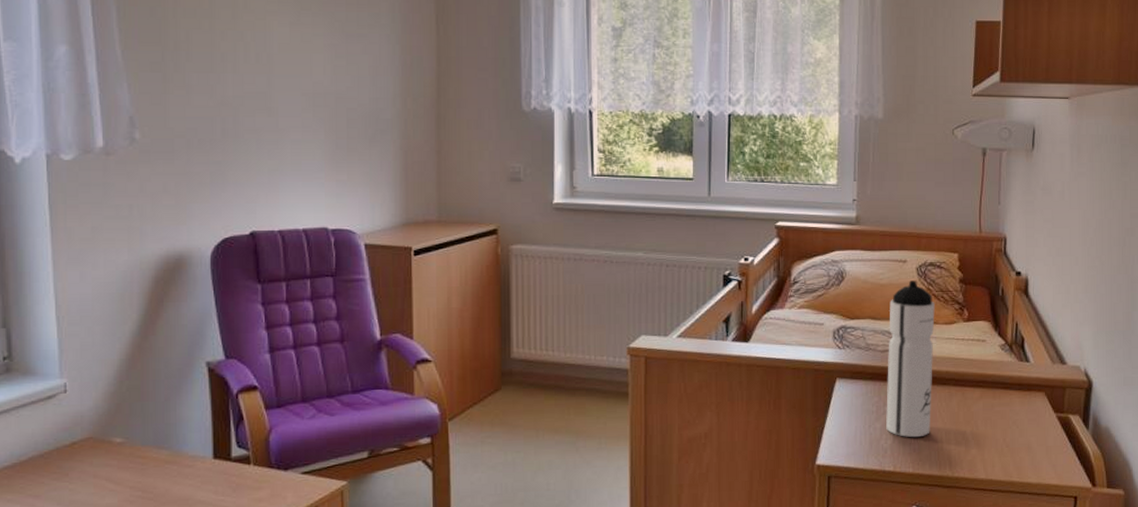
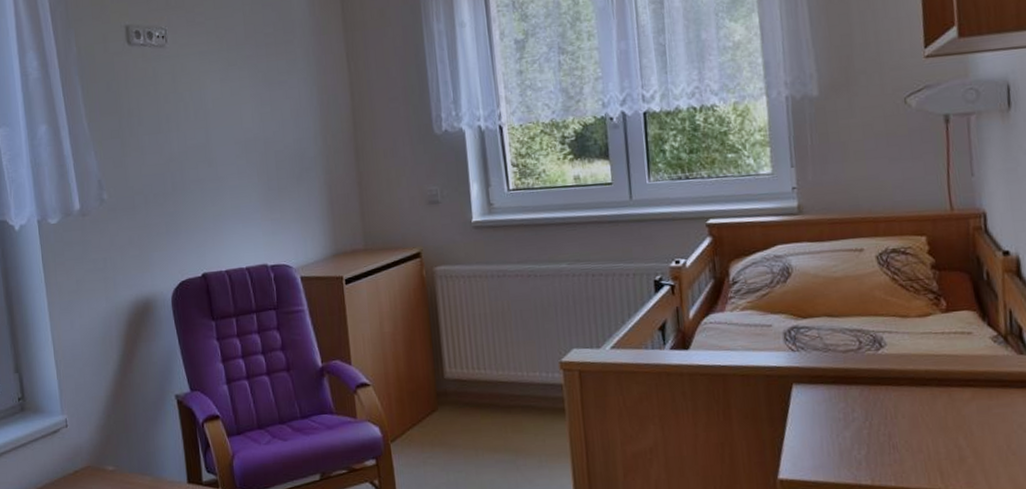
water bottle: present [886,280,935,438] -> none [847,270,913,447]

